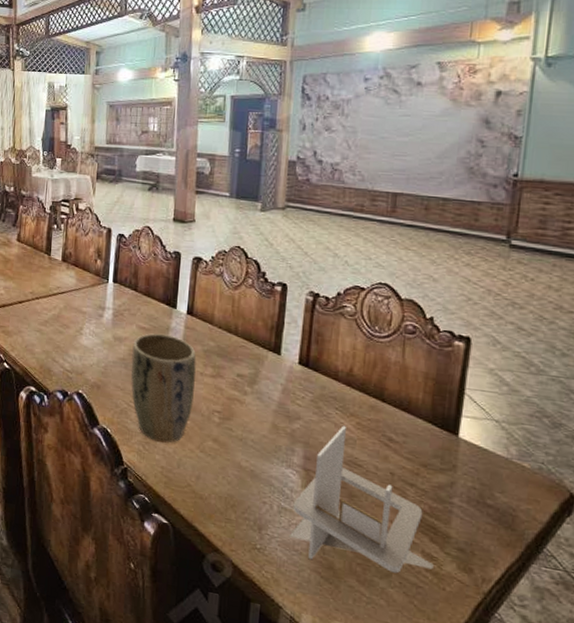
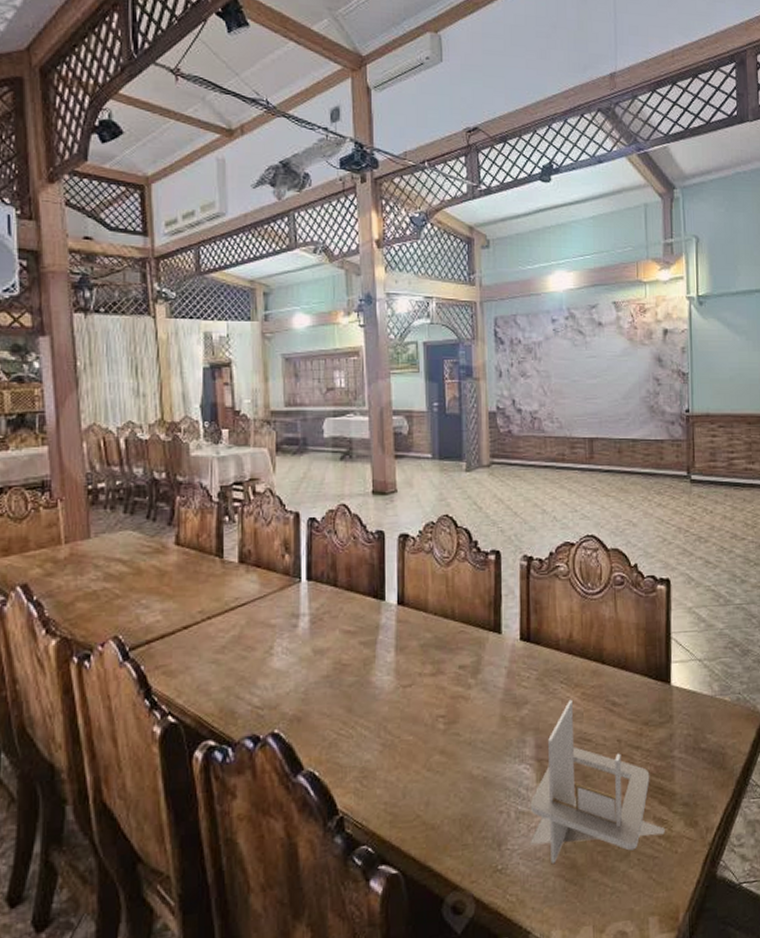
plant pot: present [130,333,197,443] -> none [337,634,414,773]

